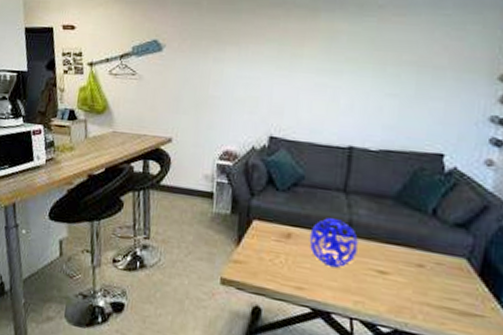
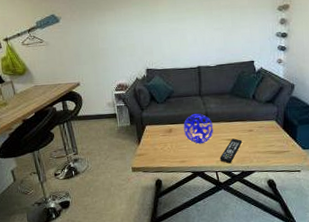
remote control: none [360,271,404,311] -> present [219,138,243,164]

